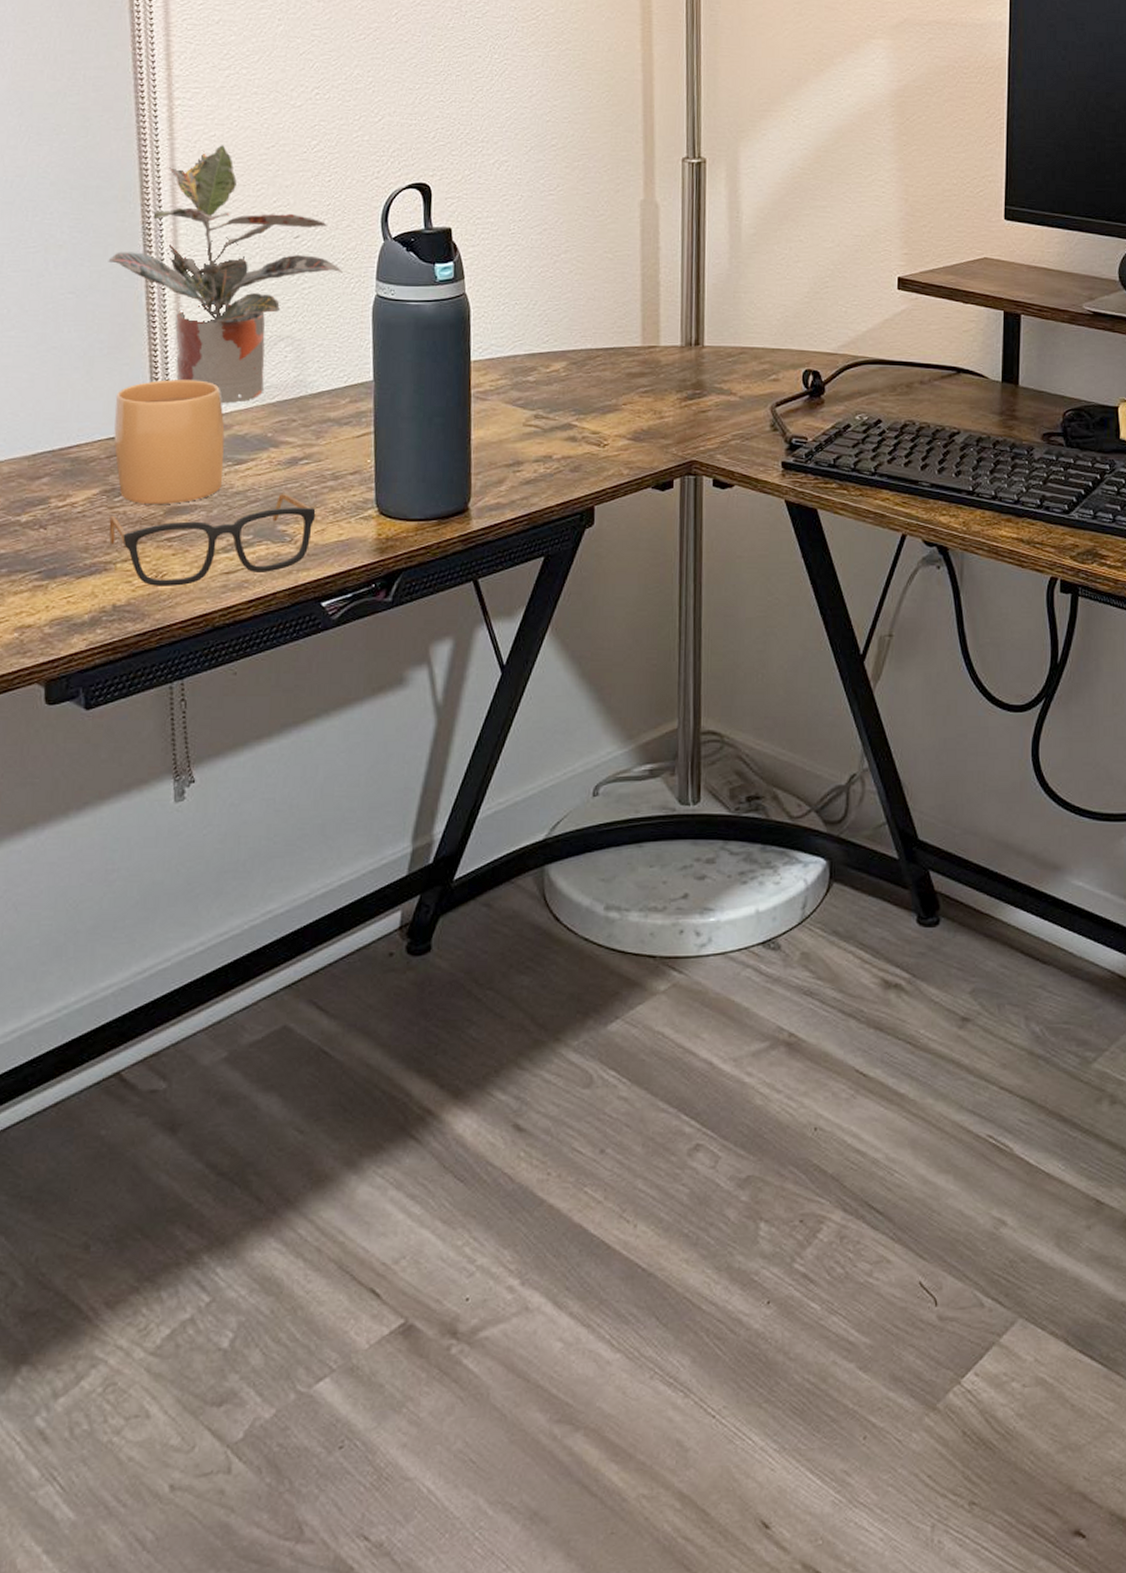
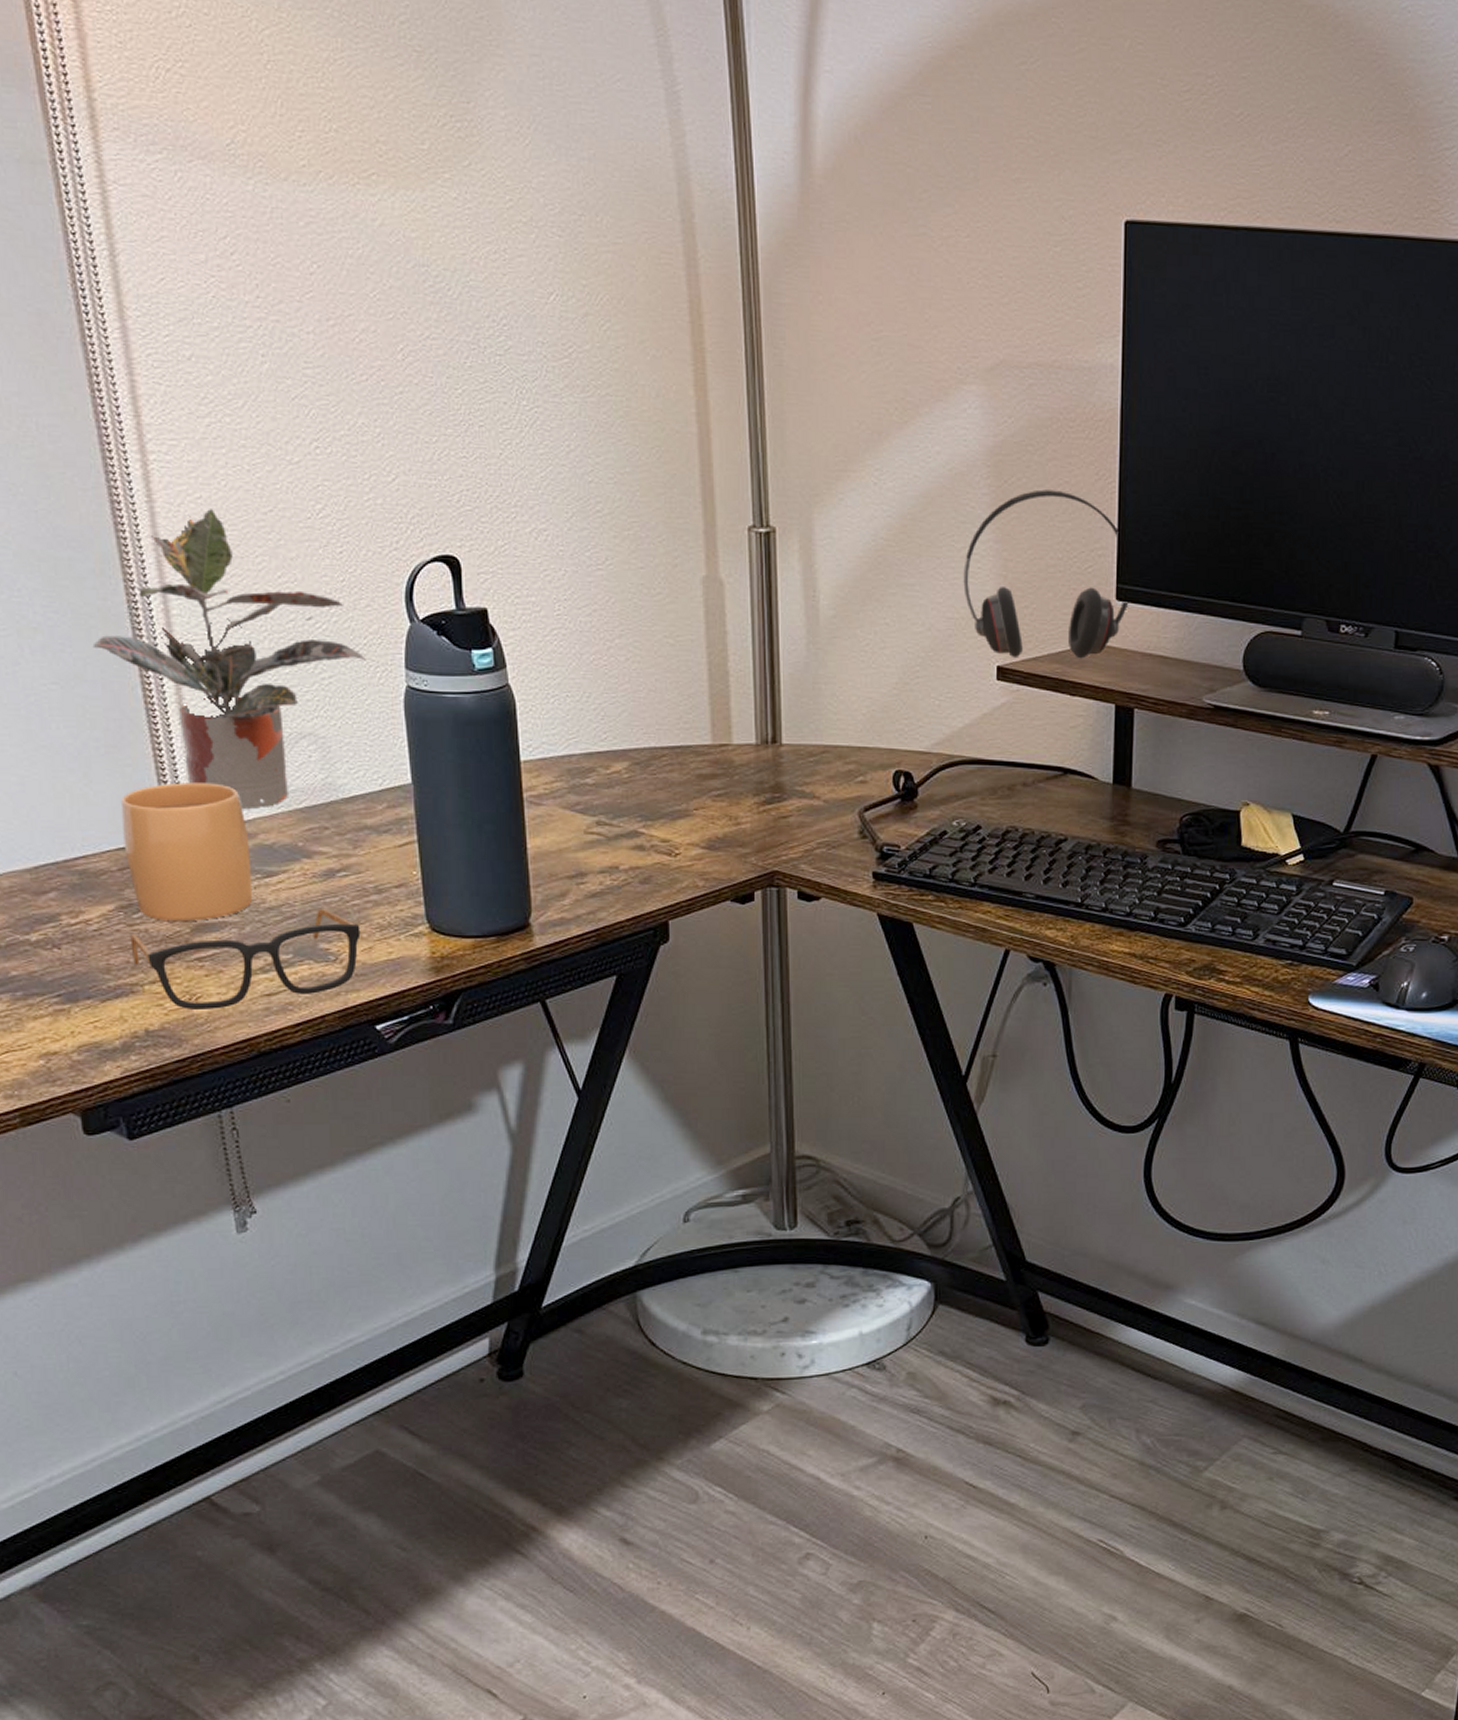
headphones: none [869,126,1016,271] -> present [963,489,1129,659]

